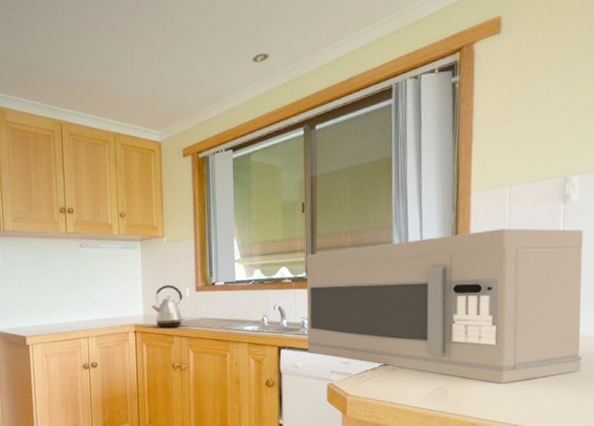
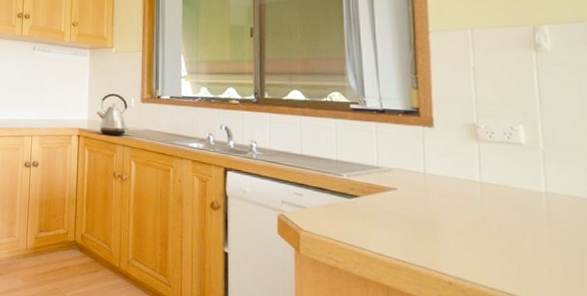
microwave: present [306,228,584,383] -> none [254,71,579,241]

